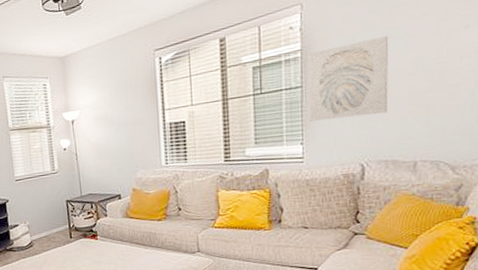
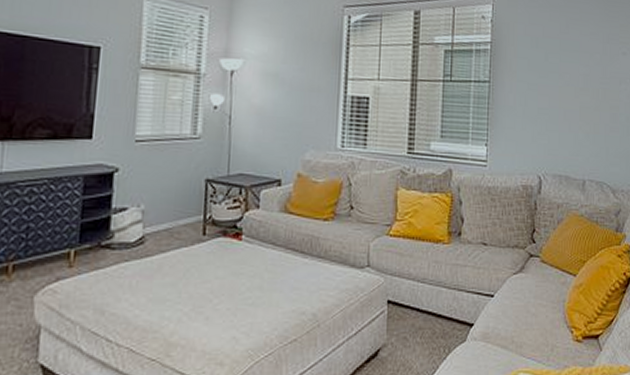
wall art: present [308,36,389,122] -> none [494,46,566,125]

